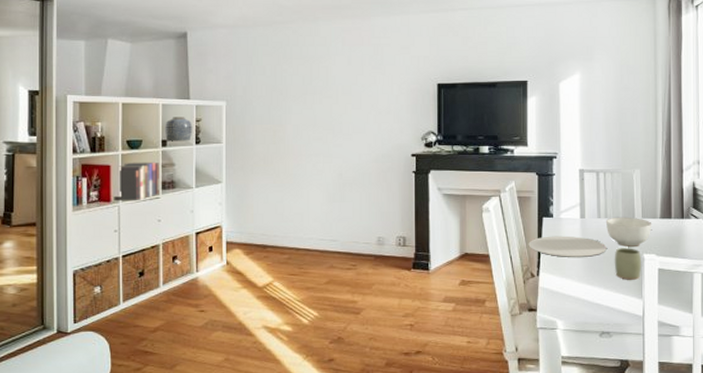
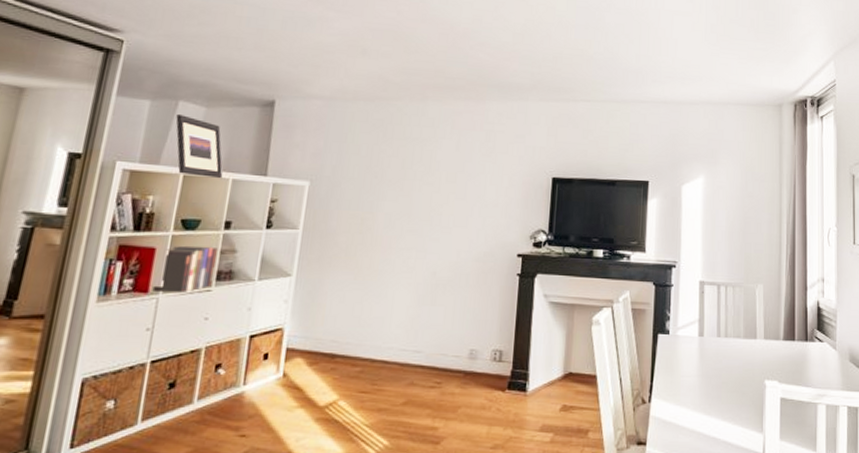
picture frame: none [108,50,154,105] -> present [176,113,223,179]
decorative jar: present [164,117,193,142] -> none [229,195,266,225]
placemat: present [528,235,607,257] -> none [641,355,726,382]
bowl: present [605,217,652,247] -> none [725,336,775,371]
mug: present [614,247,642,280] -> none [733,371,763,410]

